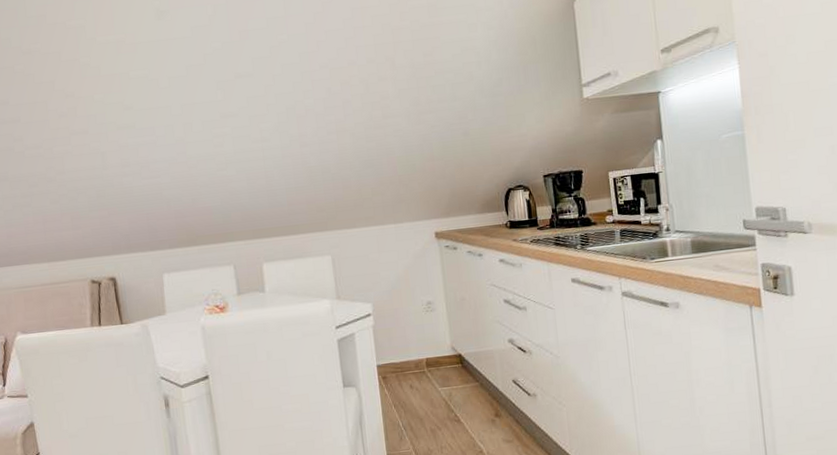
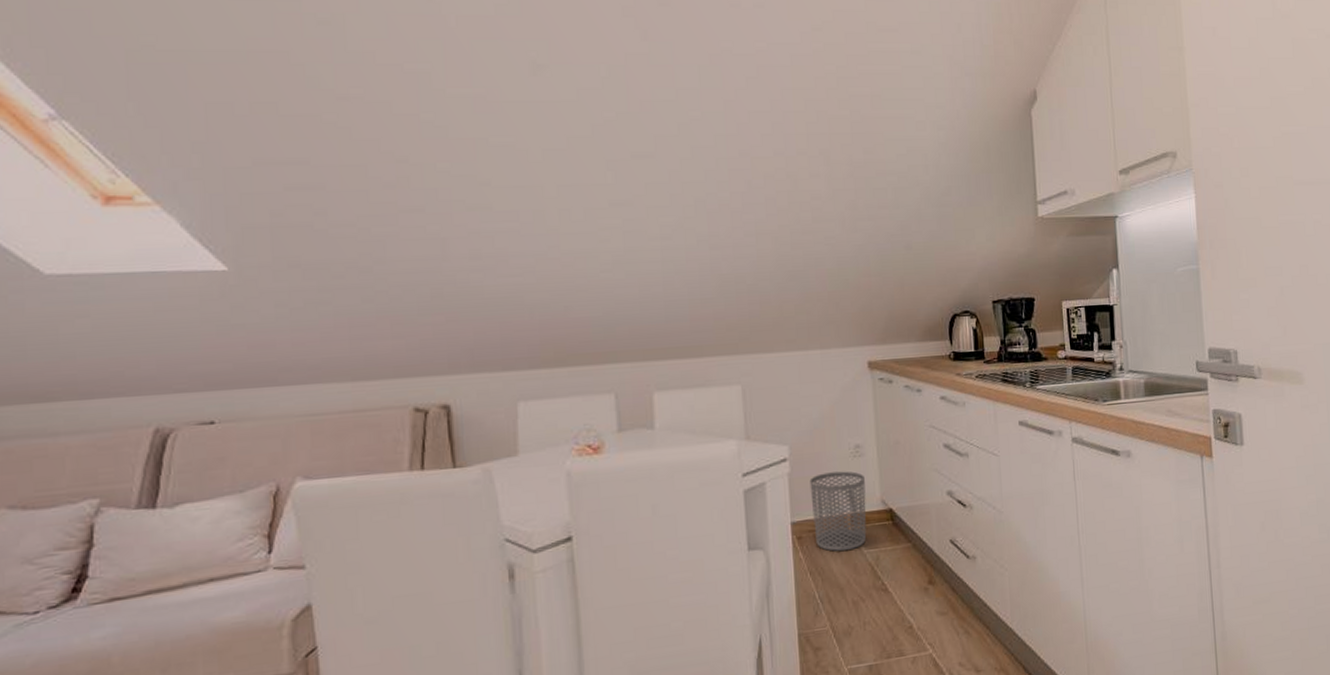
waste bin: none [390,323,440,389] -> present [809,471,867,552]

